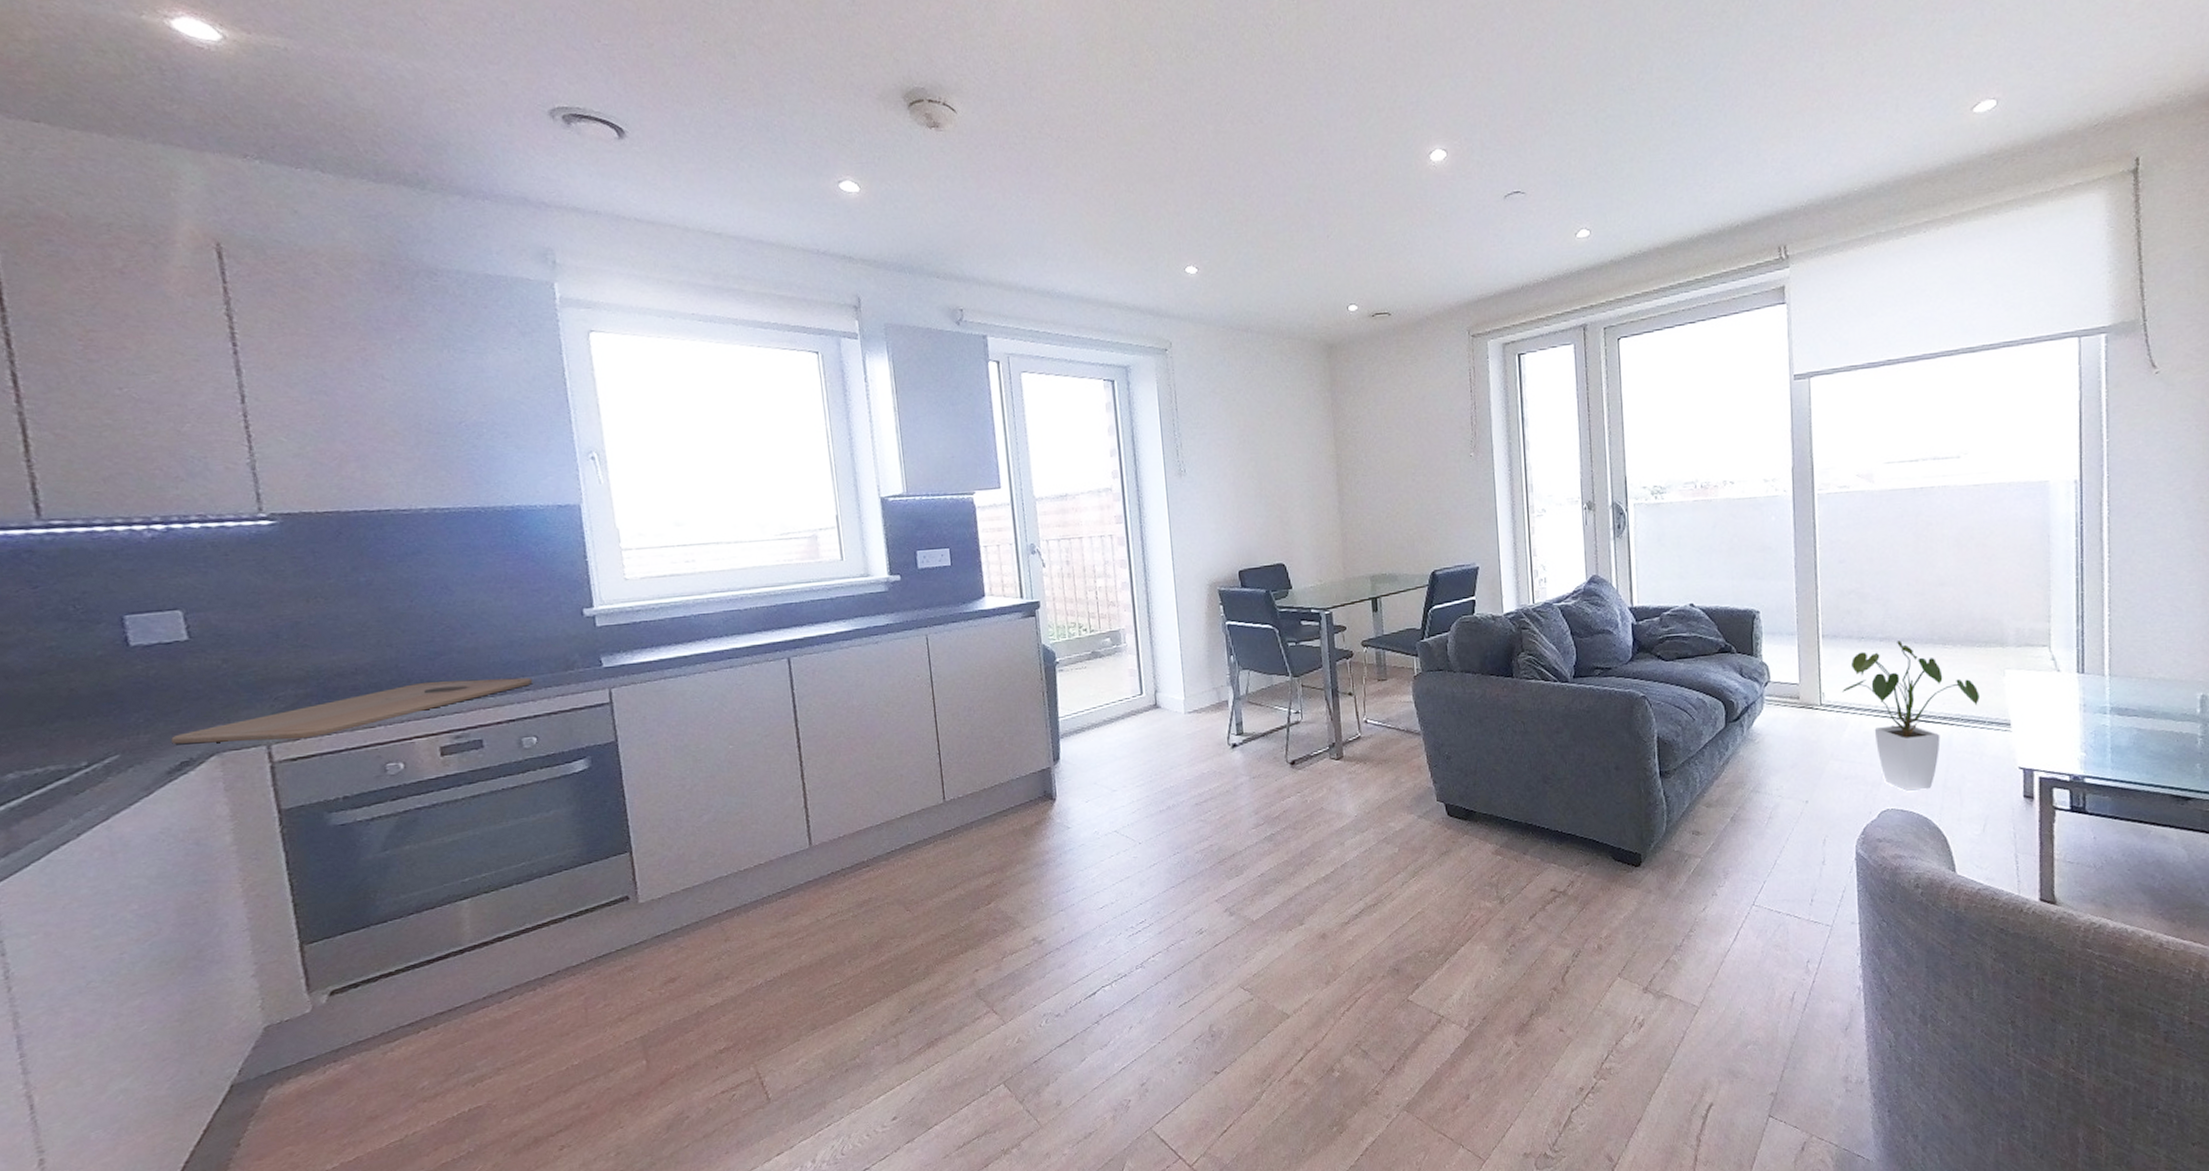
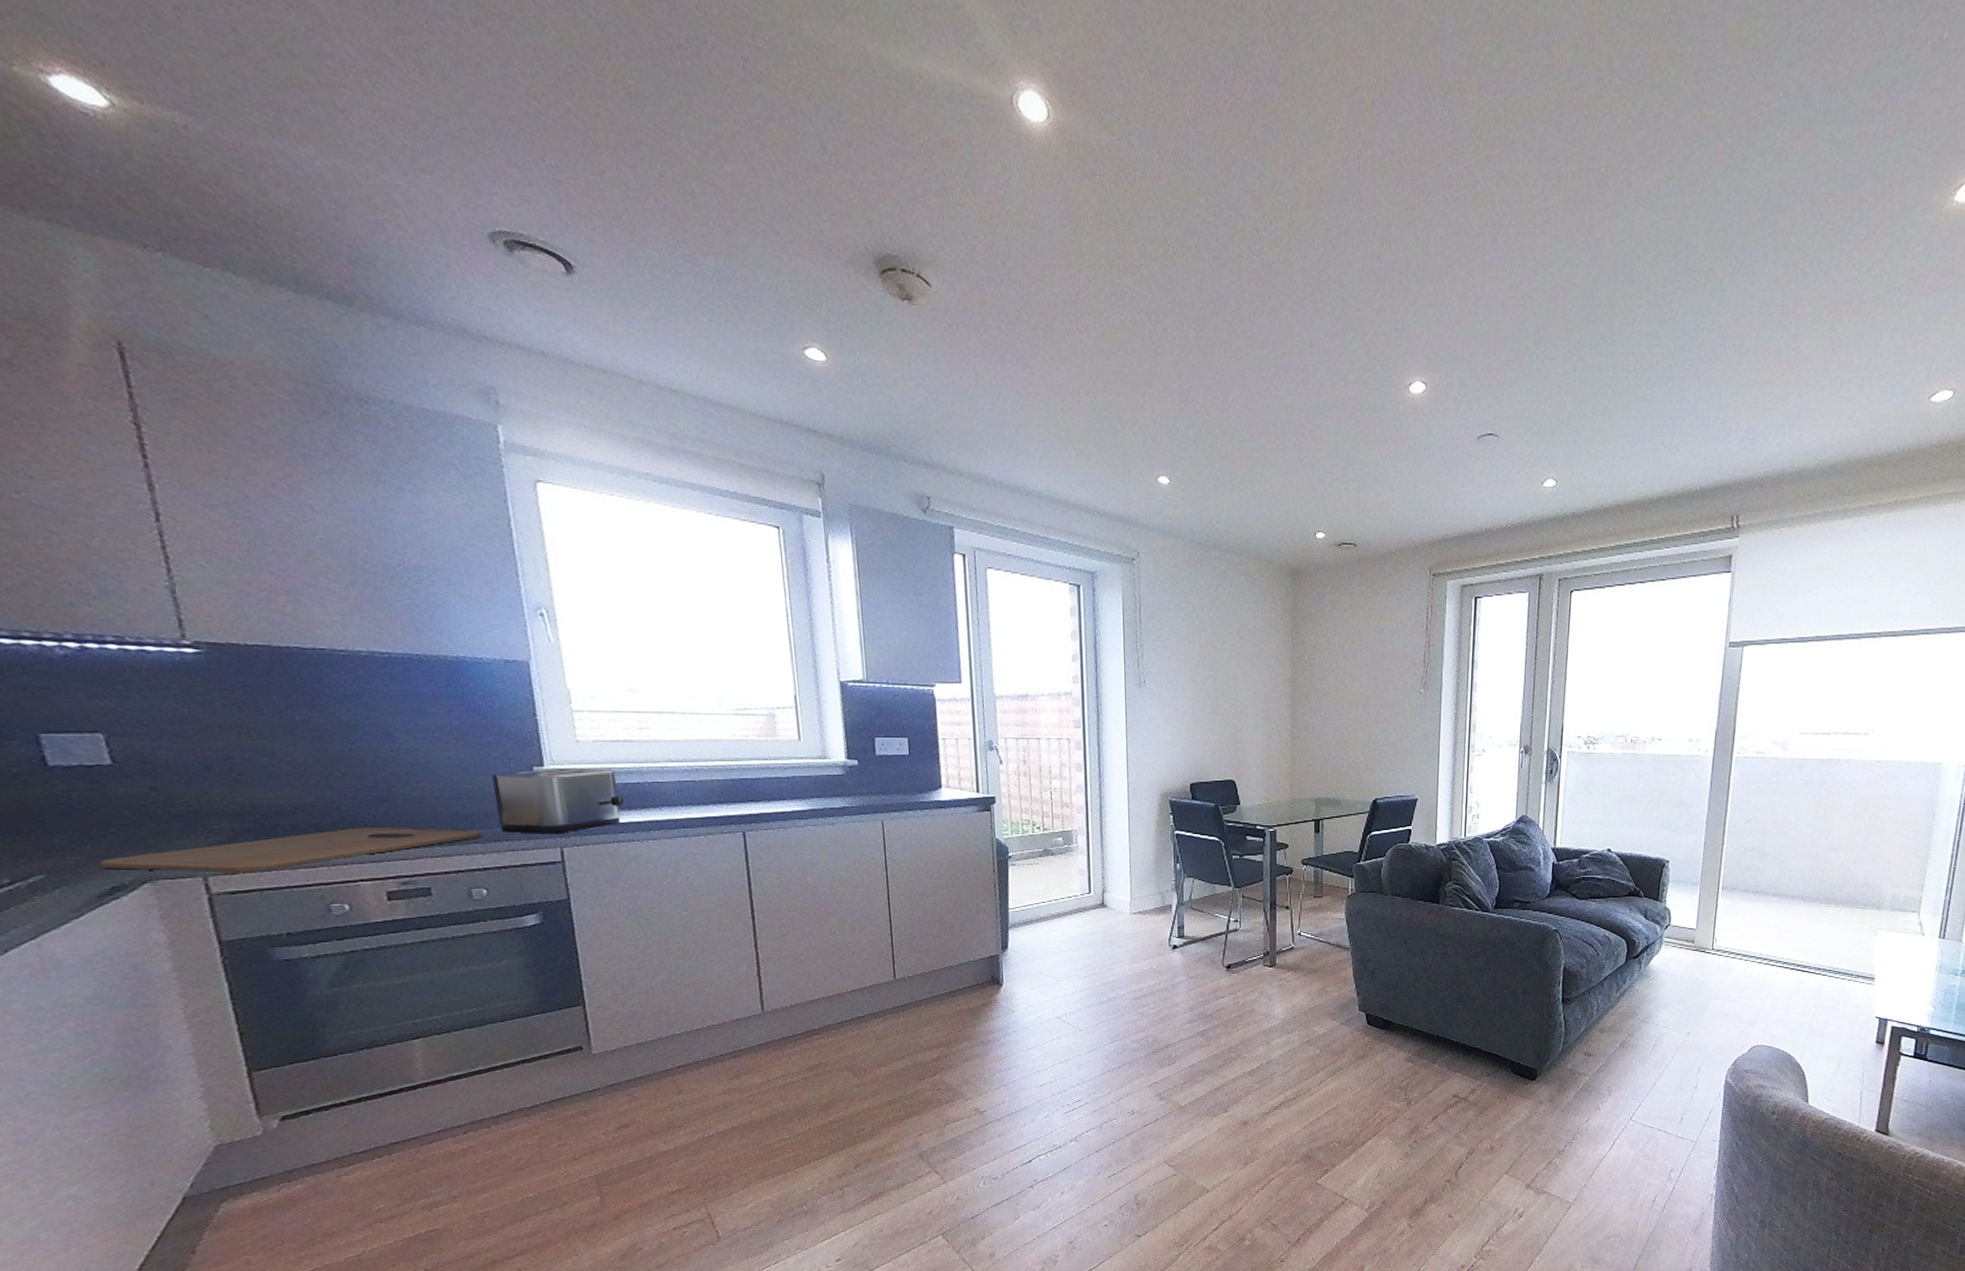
toaster: none [544,604,671,678] -> present [492,767,624,834]
house plant: present [1841,640,1980,791] -> none [1732,897,1852,1030]

